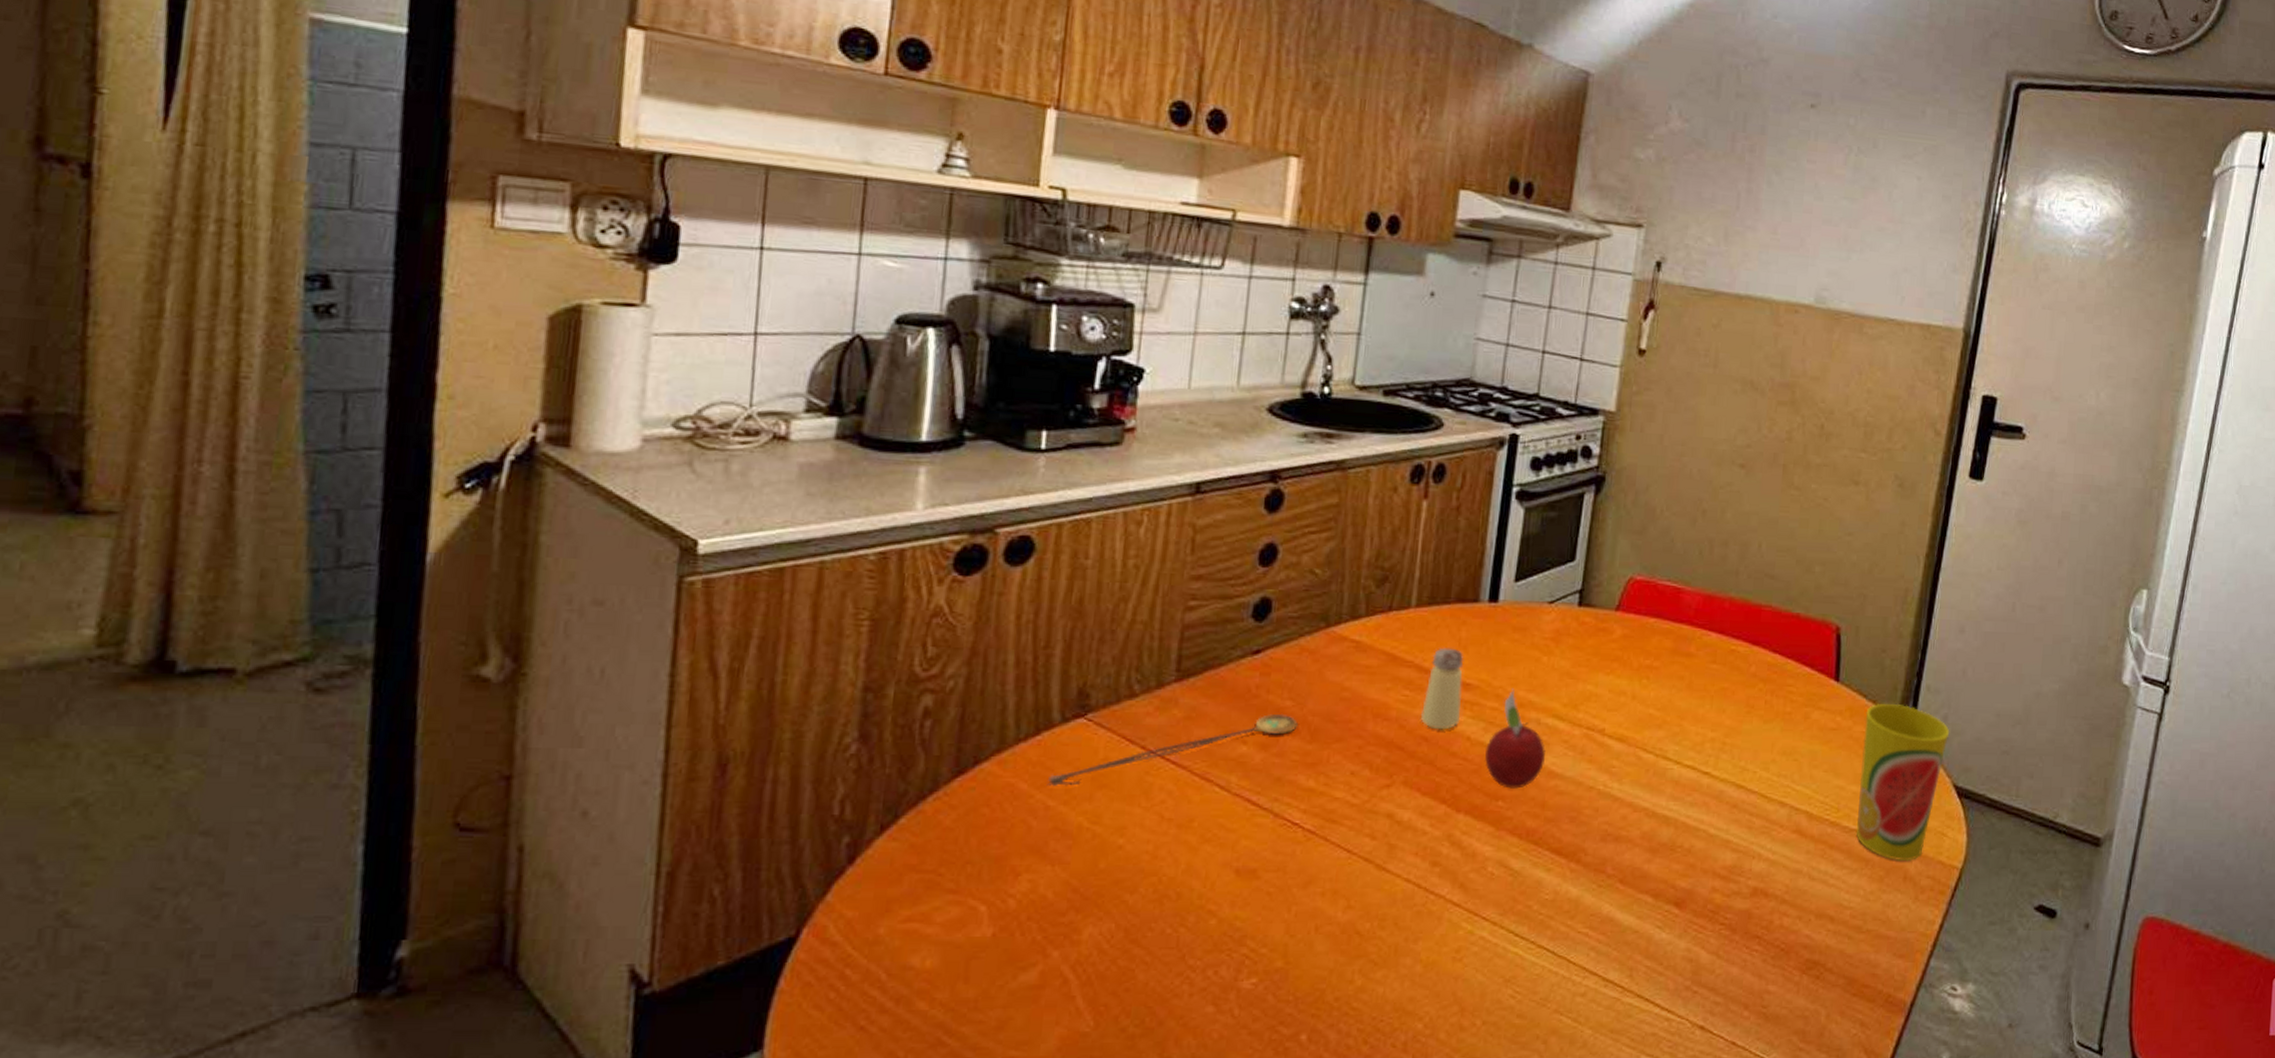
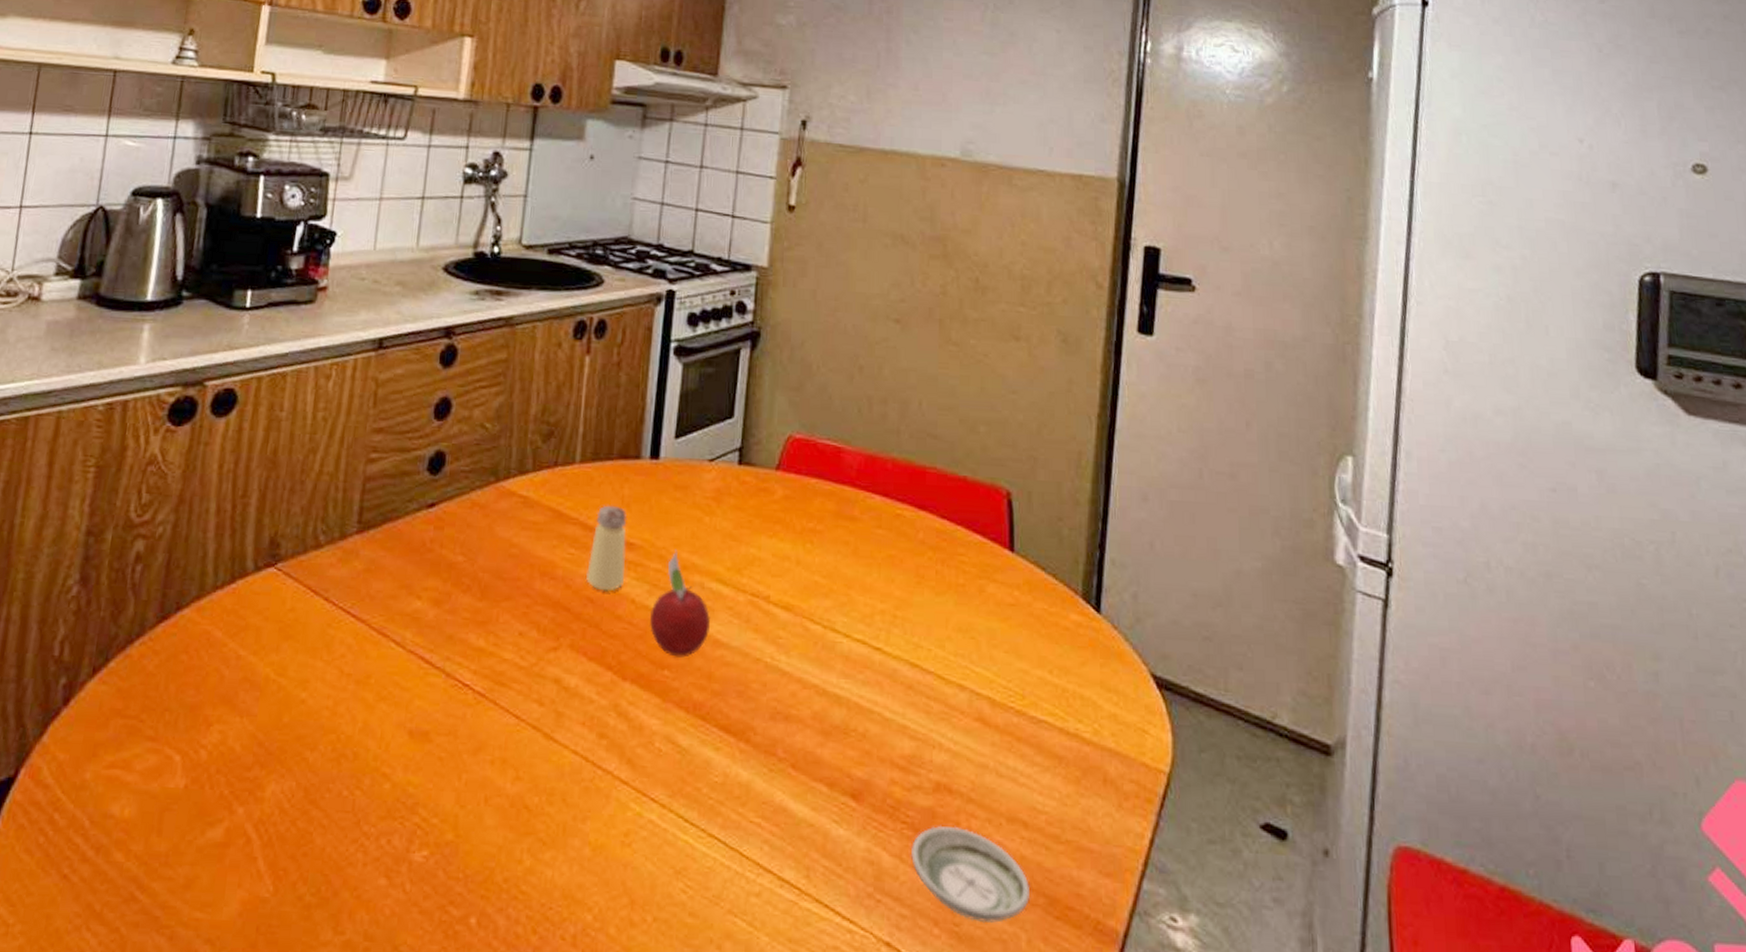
pendant necklace: present [1046,713,1298,787] -> none [239,568,469,636]
saucer: none [1726,924,1832,1004] -> present [910,825,1031,924]
cup: present [1857,703,1950,862] -> none [1045,577,1142,762]

